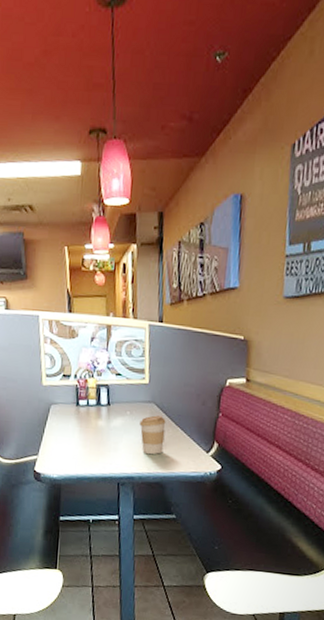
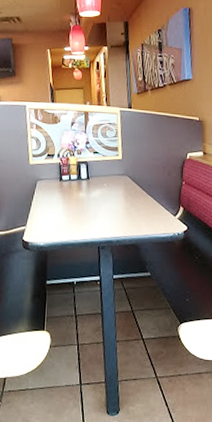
coffee cup: present [139,415,166,455] -> none [115,186,138,220]

